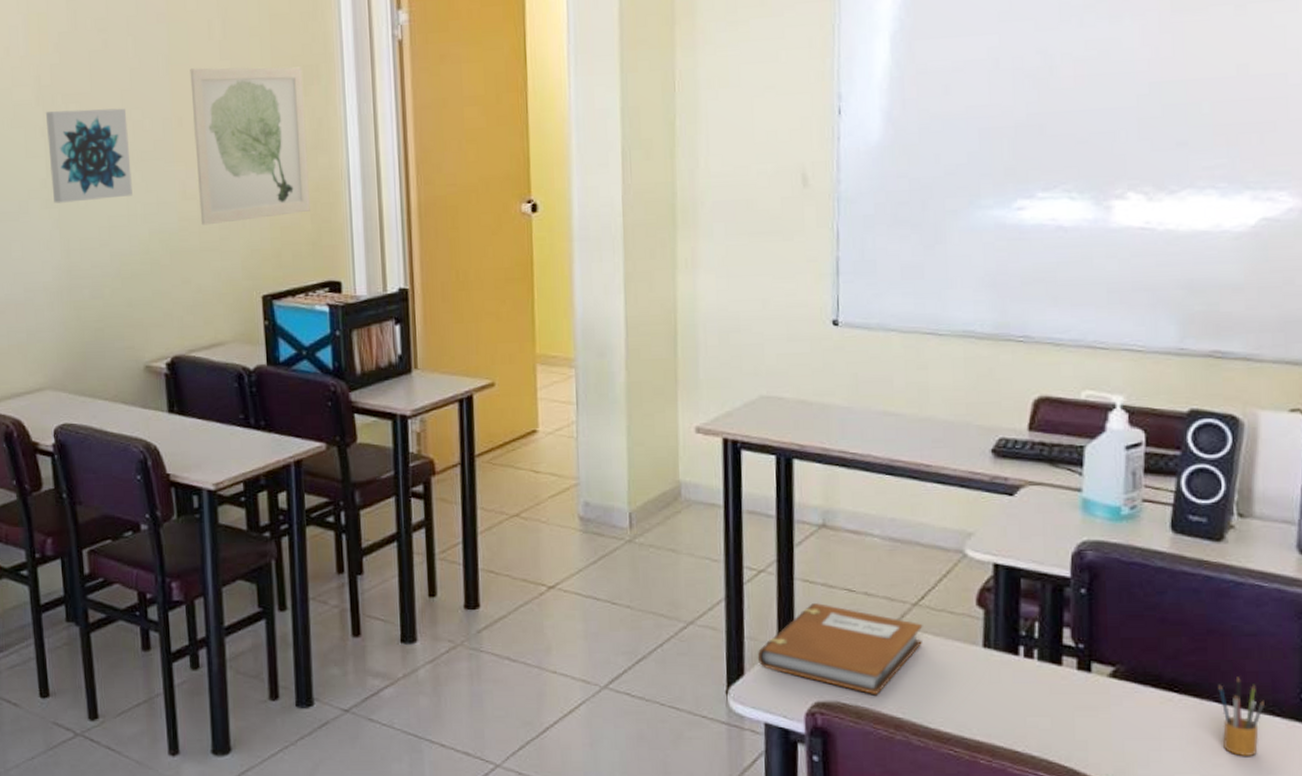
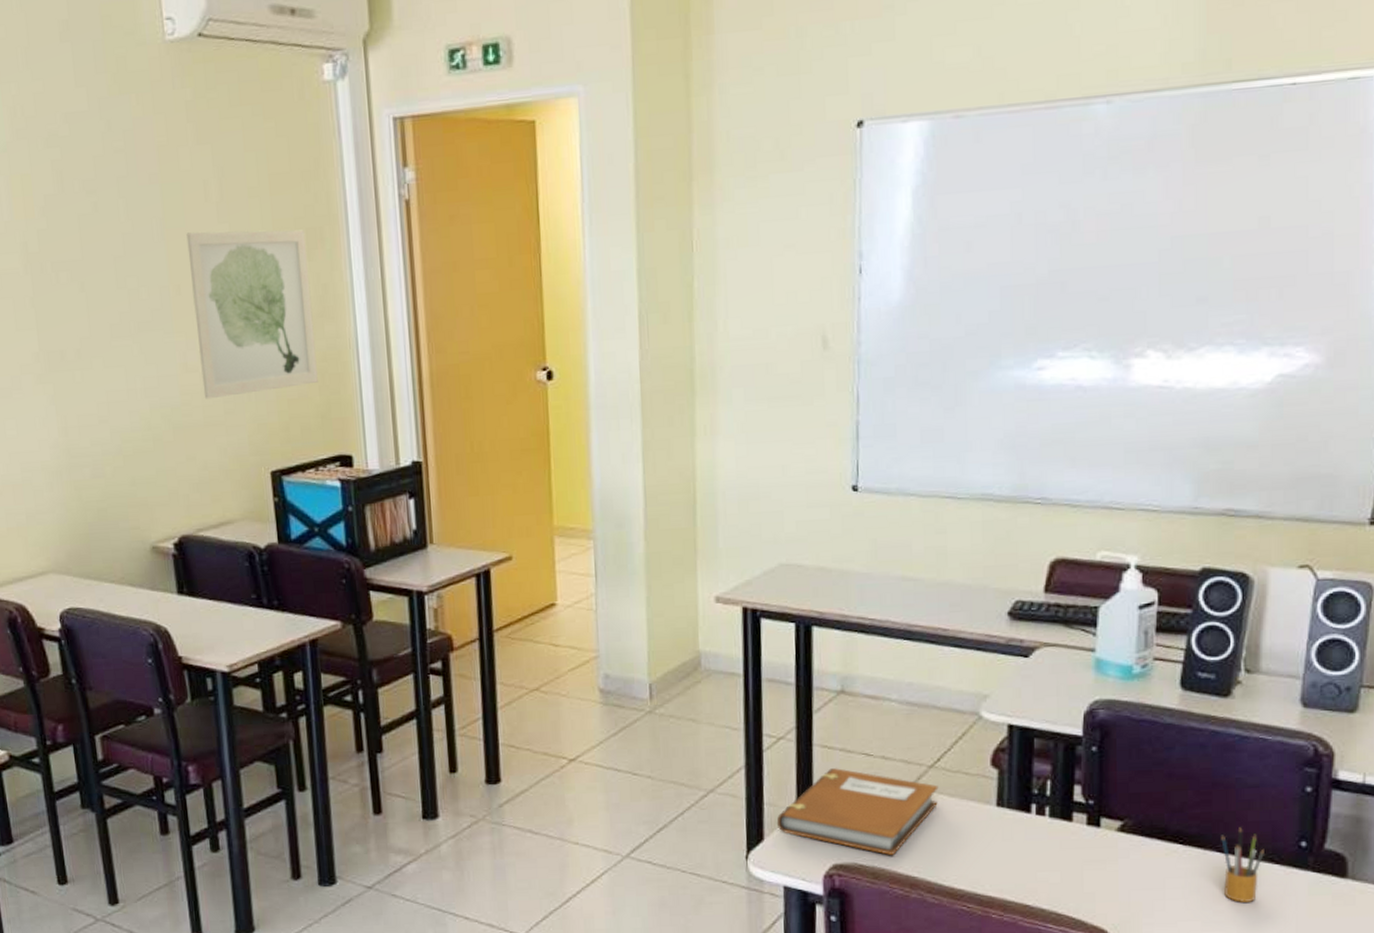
wall art: present [45,108,133,203] -> none [34,276,131,379]

